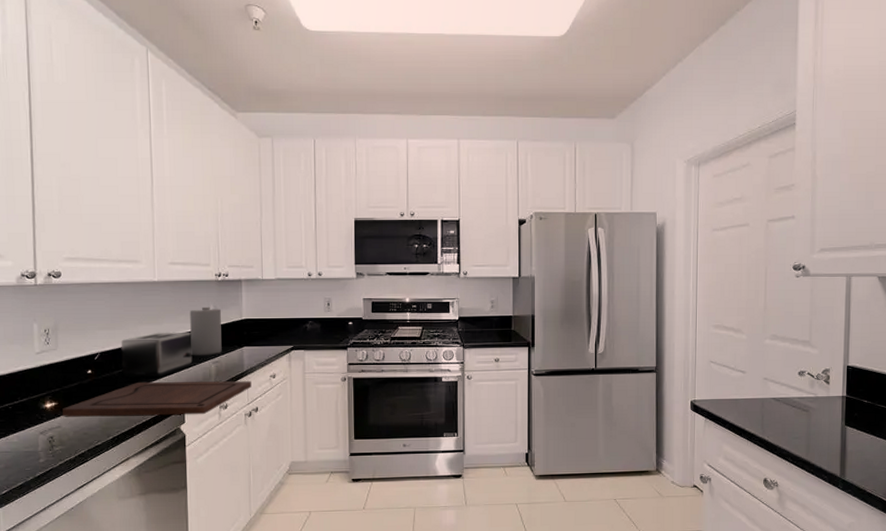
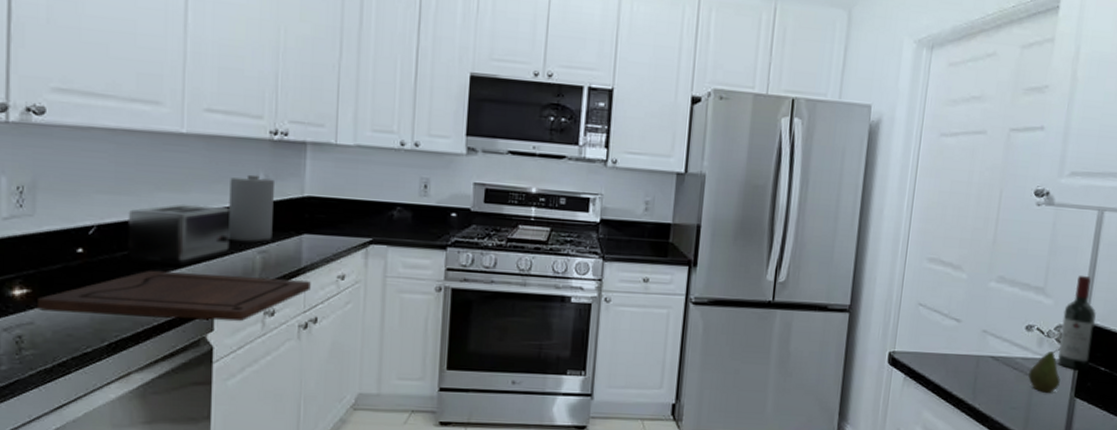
fruit: none [805,387,832,424] -> present [1028,348,1061,393]
wine bottle: none [827,328,856,405] -> present [1057,275,1097,372]

